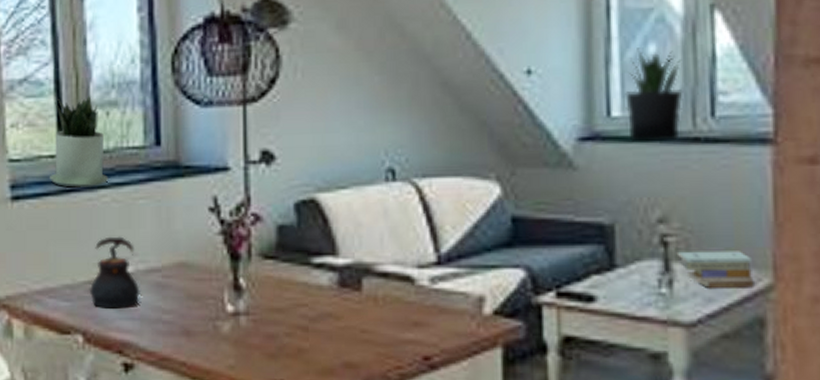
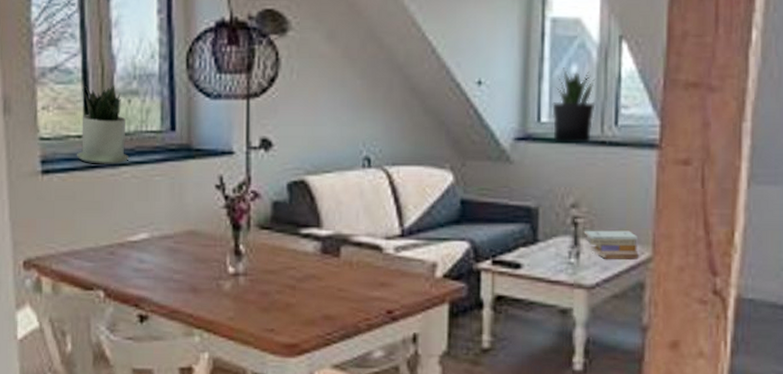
teapot: present [89,236,140,309] -> none [110,207,155,269]

